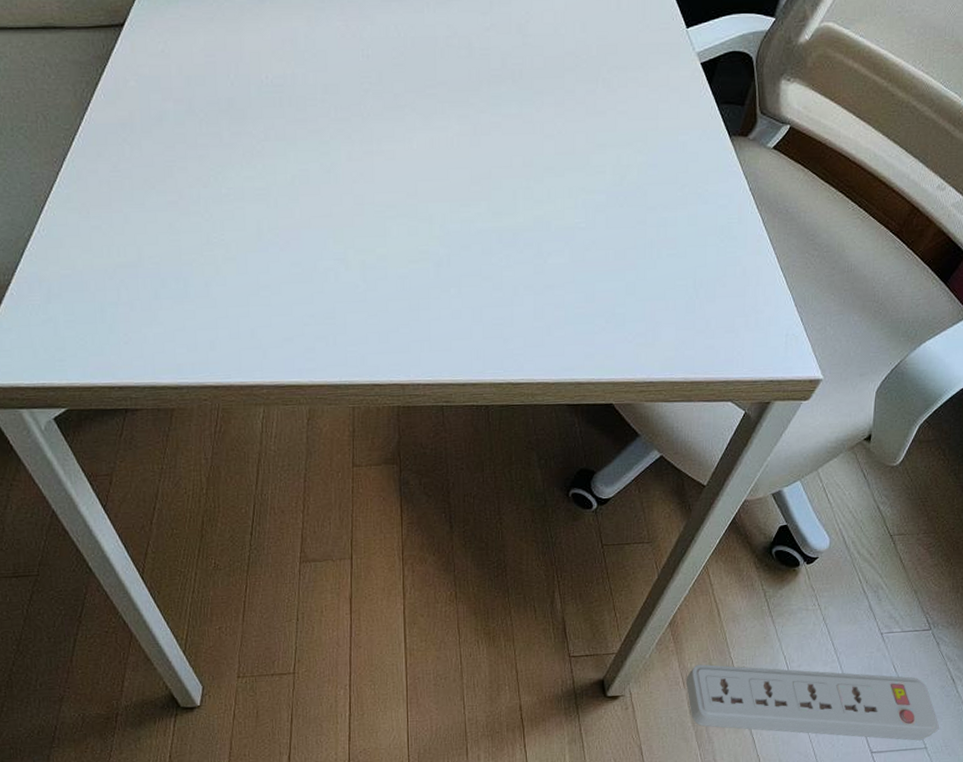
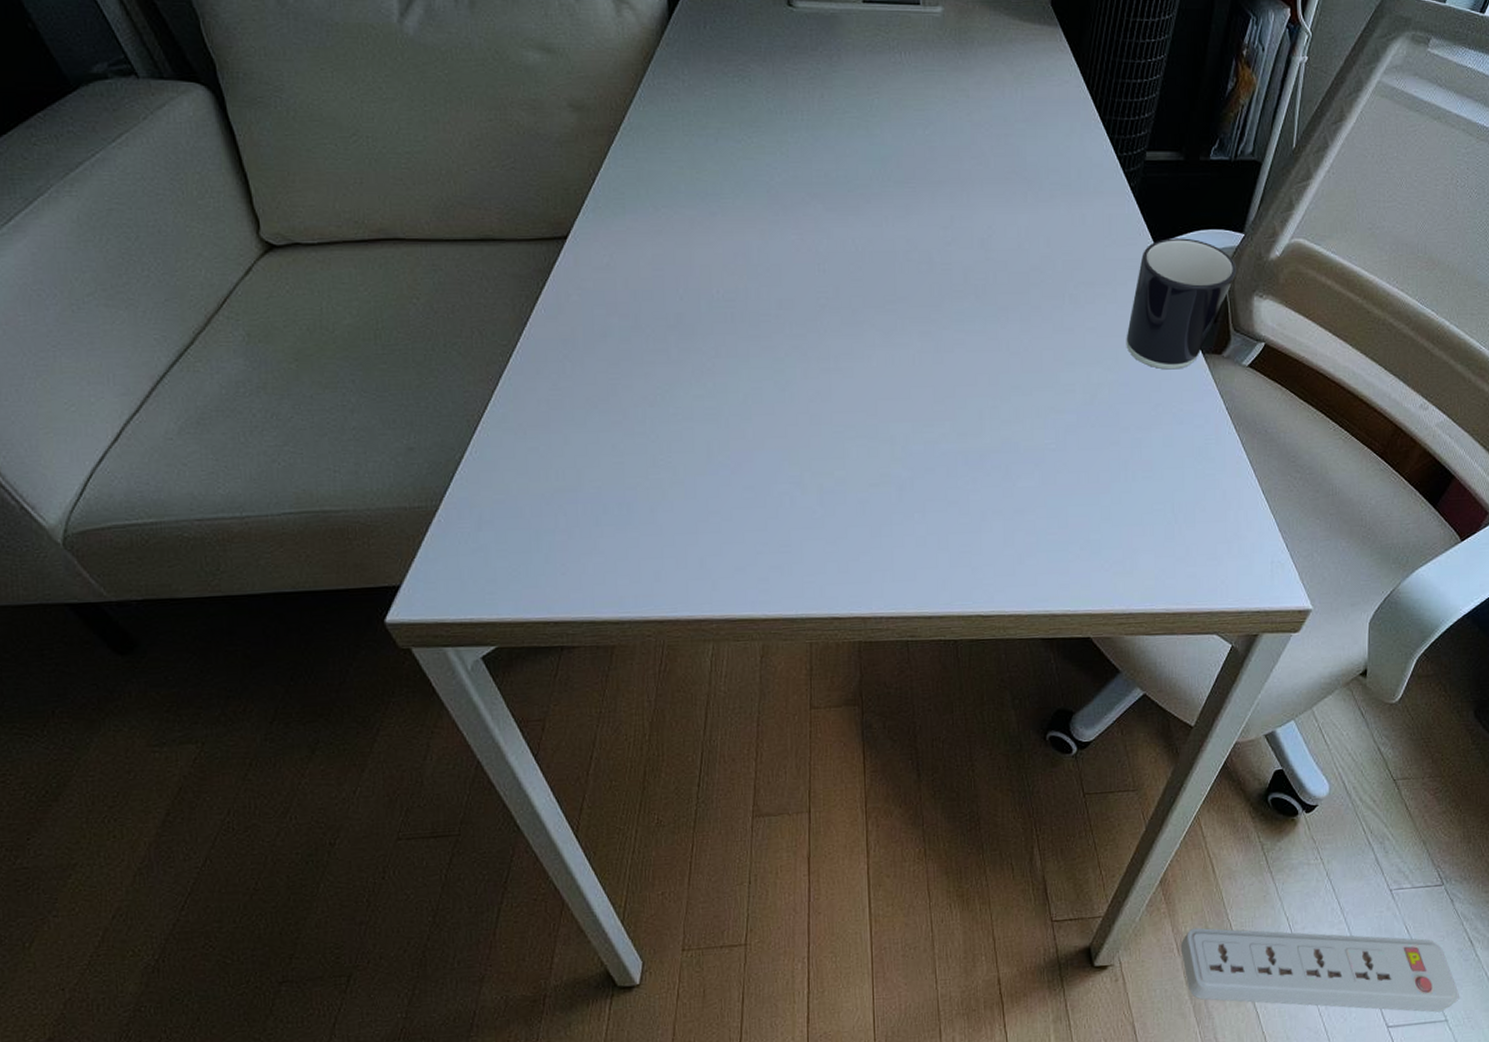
mug: none [656,22,767,152] -> present [1126,238,1237,370]

